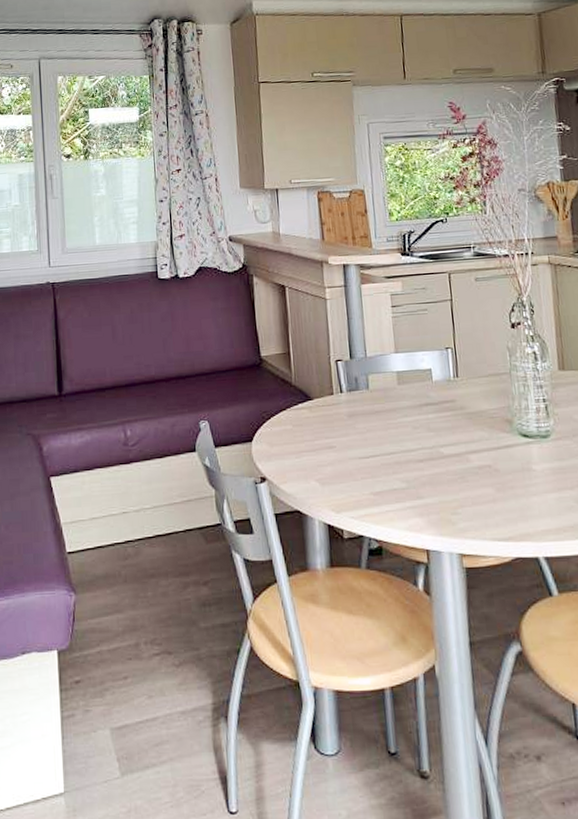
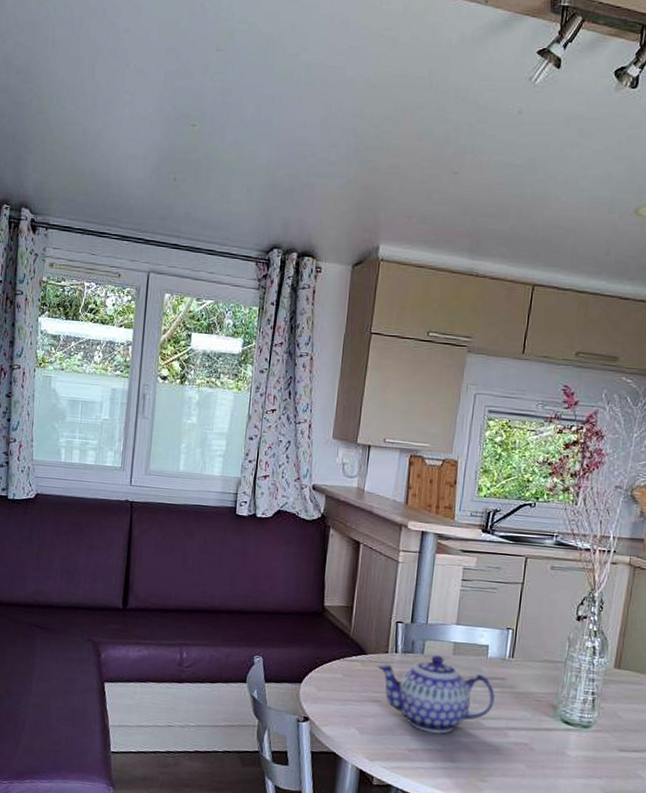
teapot: none [325,388,449,472] -> present [377,655,495,735]

